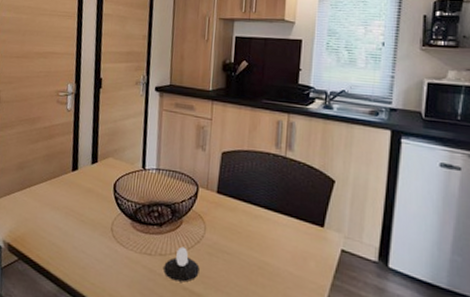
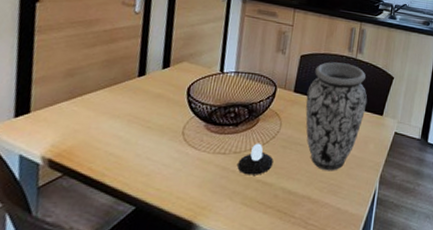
vase: none [230,160,303,289] -> present [305,62,367,171]

